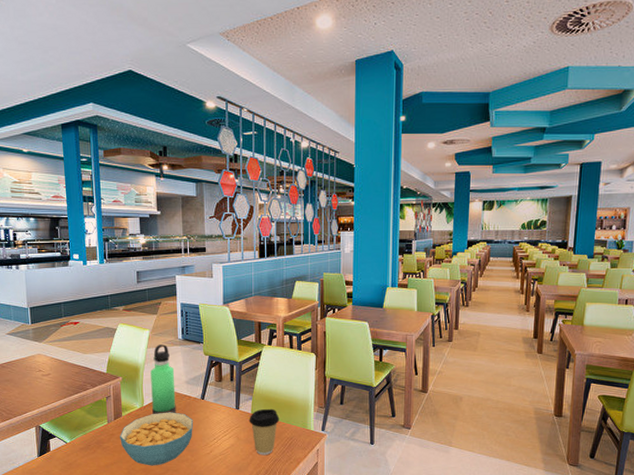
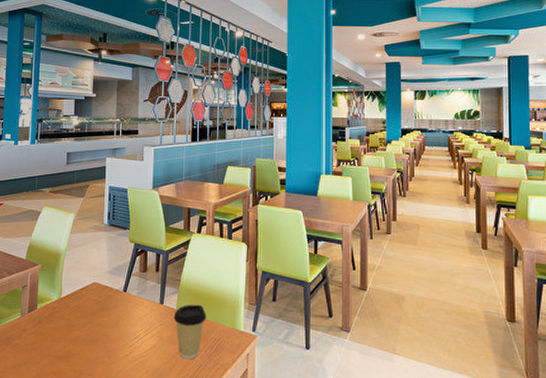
cereal bowl: present [120,412,194,466] -> none [32,305,114,369]
thermos bottle: present [150,344,176,414] -> none [70,229,98,307]

